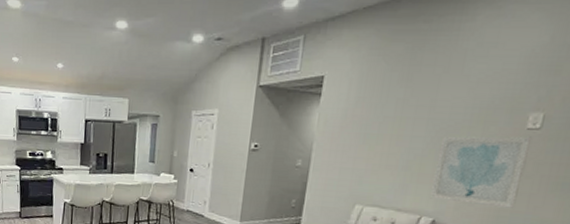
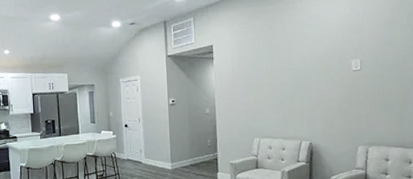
wall art: present [429,136,533,208] -> none [301,76,360,128]

